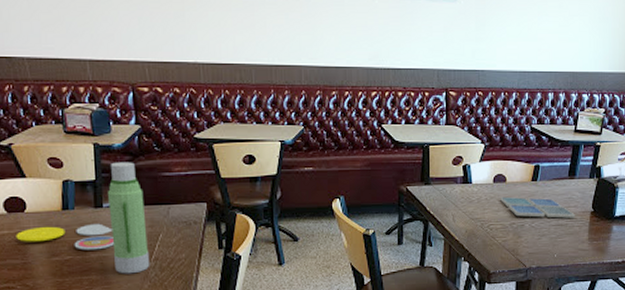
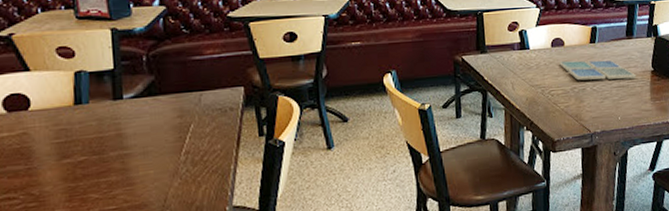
plate: present [15,223,114,250] -> none [17,117,137,149]
water bottle: present [108,162,150,274] -> none [129,47,180,173]

